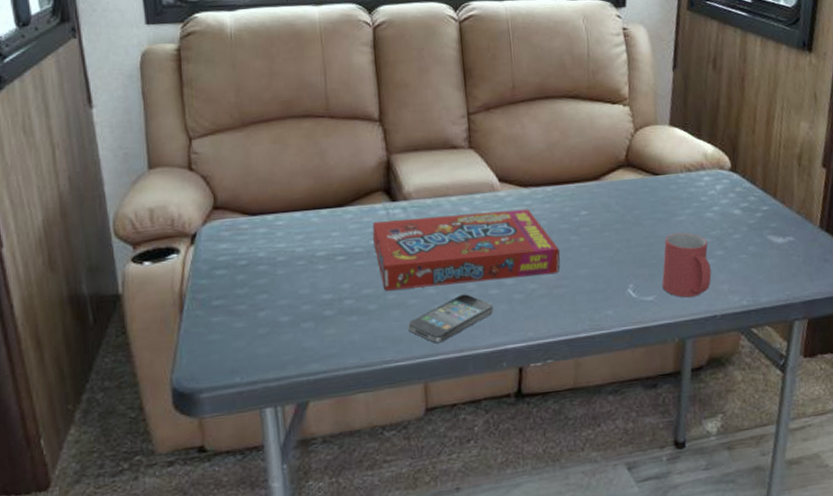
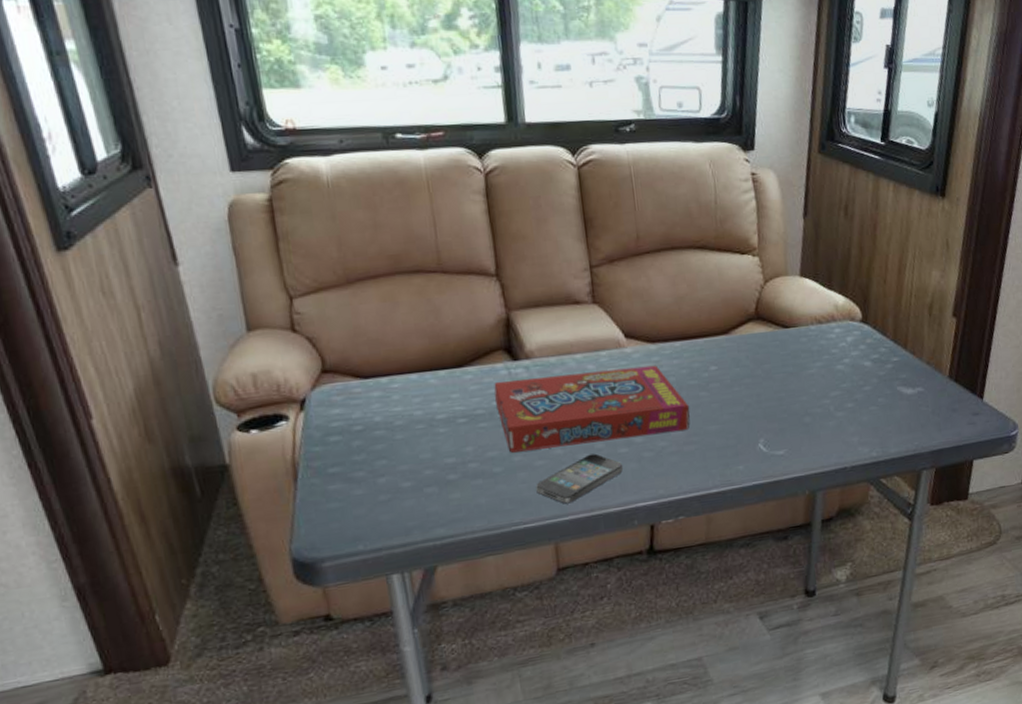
mug: present [662,232,712,298] -> none [792,385,842,451]

